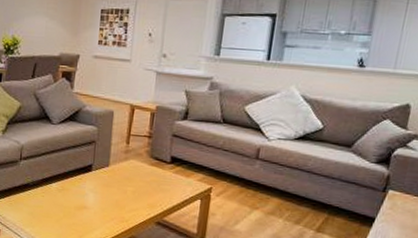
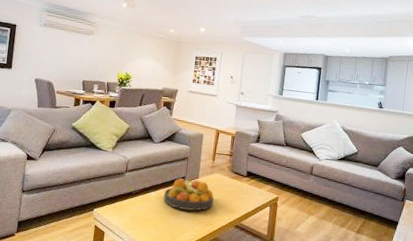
fruit bowl: none [66,166,129,205] -> present [163,178,214,211]

